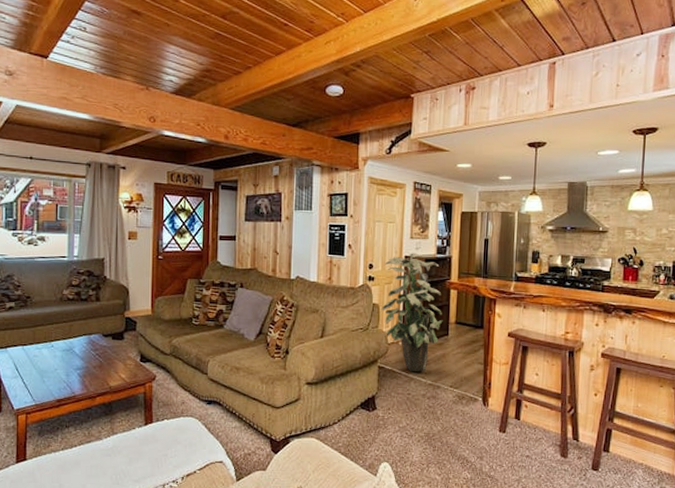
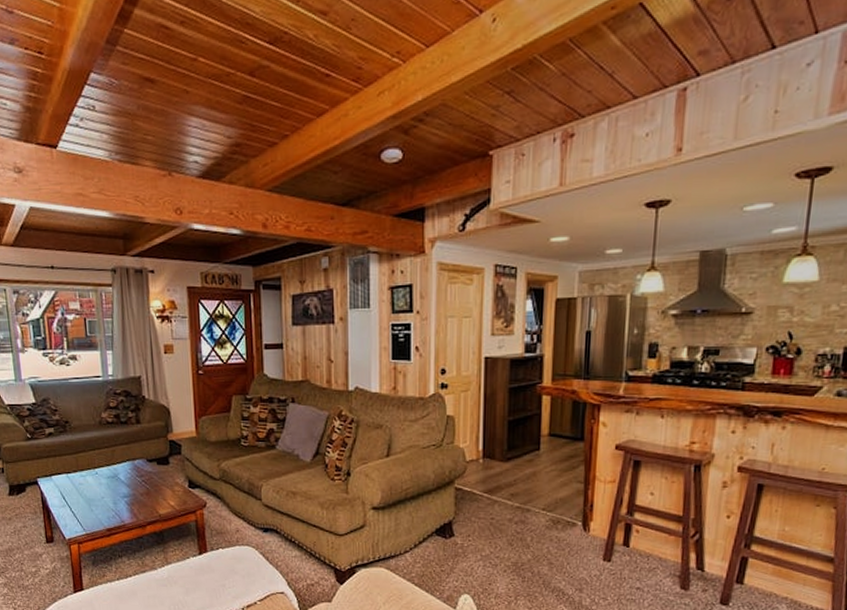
indoor plant: present [382,253,443,372] -> none [458,353,533,494]

